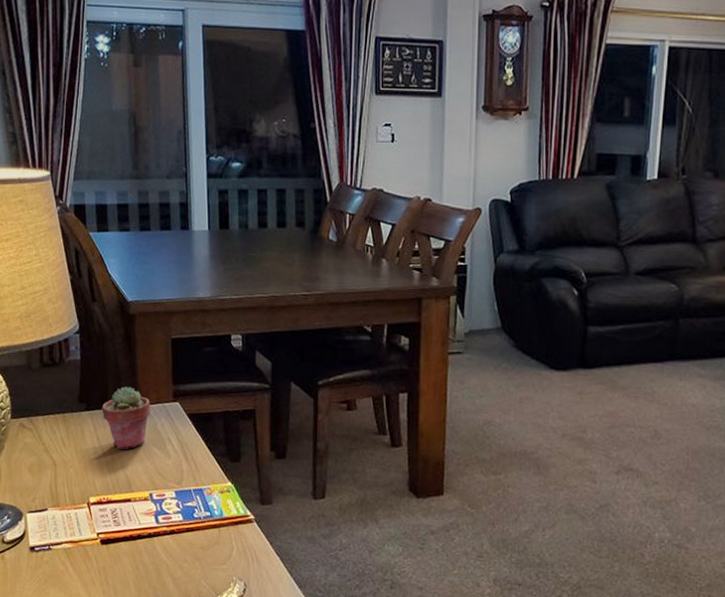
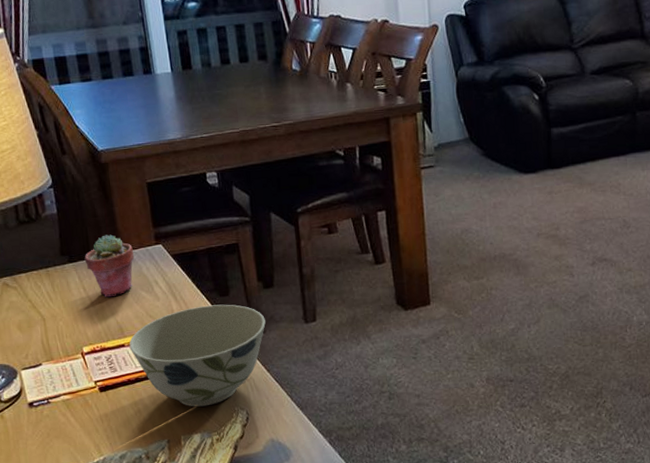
bowl: none [135,469,274,572] -> present [129,304,266,407]

